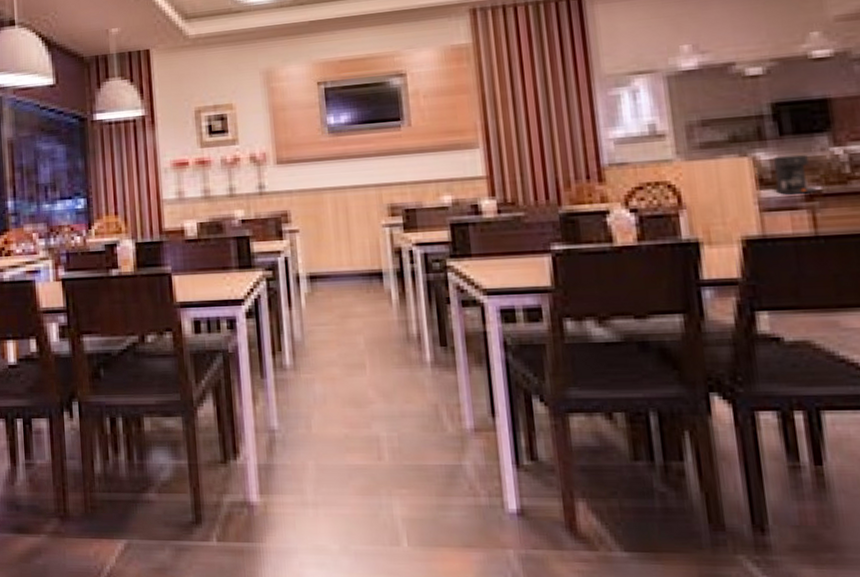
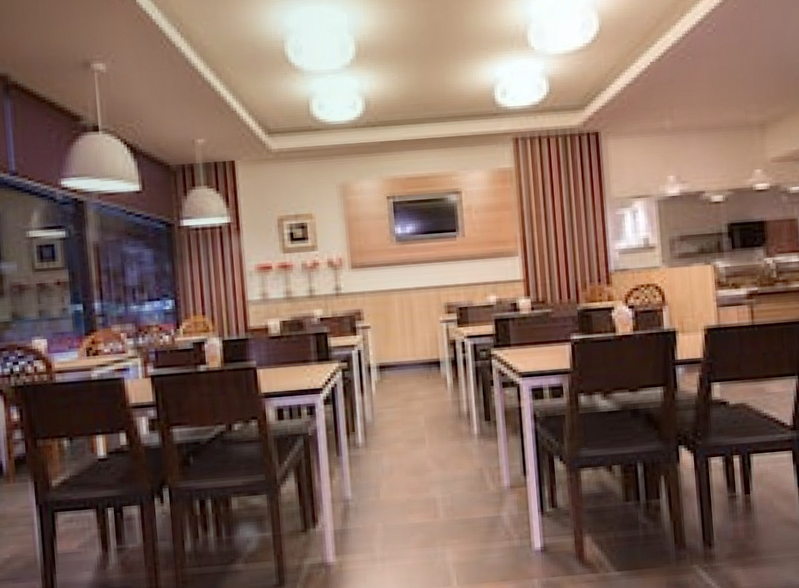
coffee maker: present [772,154,816,195] -> none [727,263,754,294]

